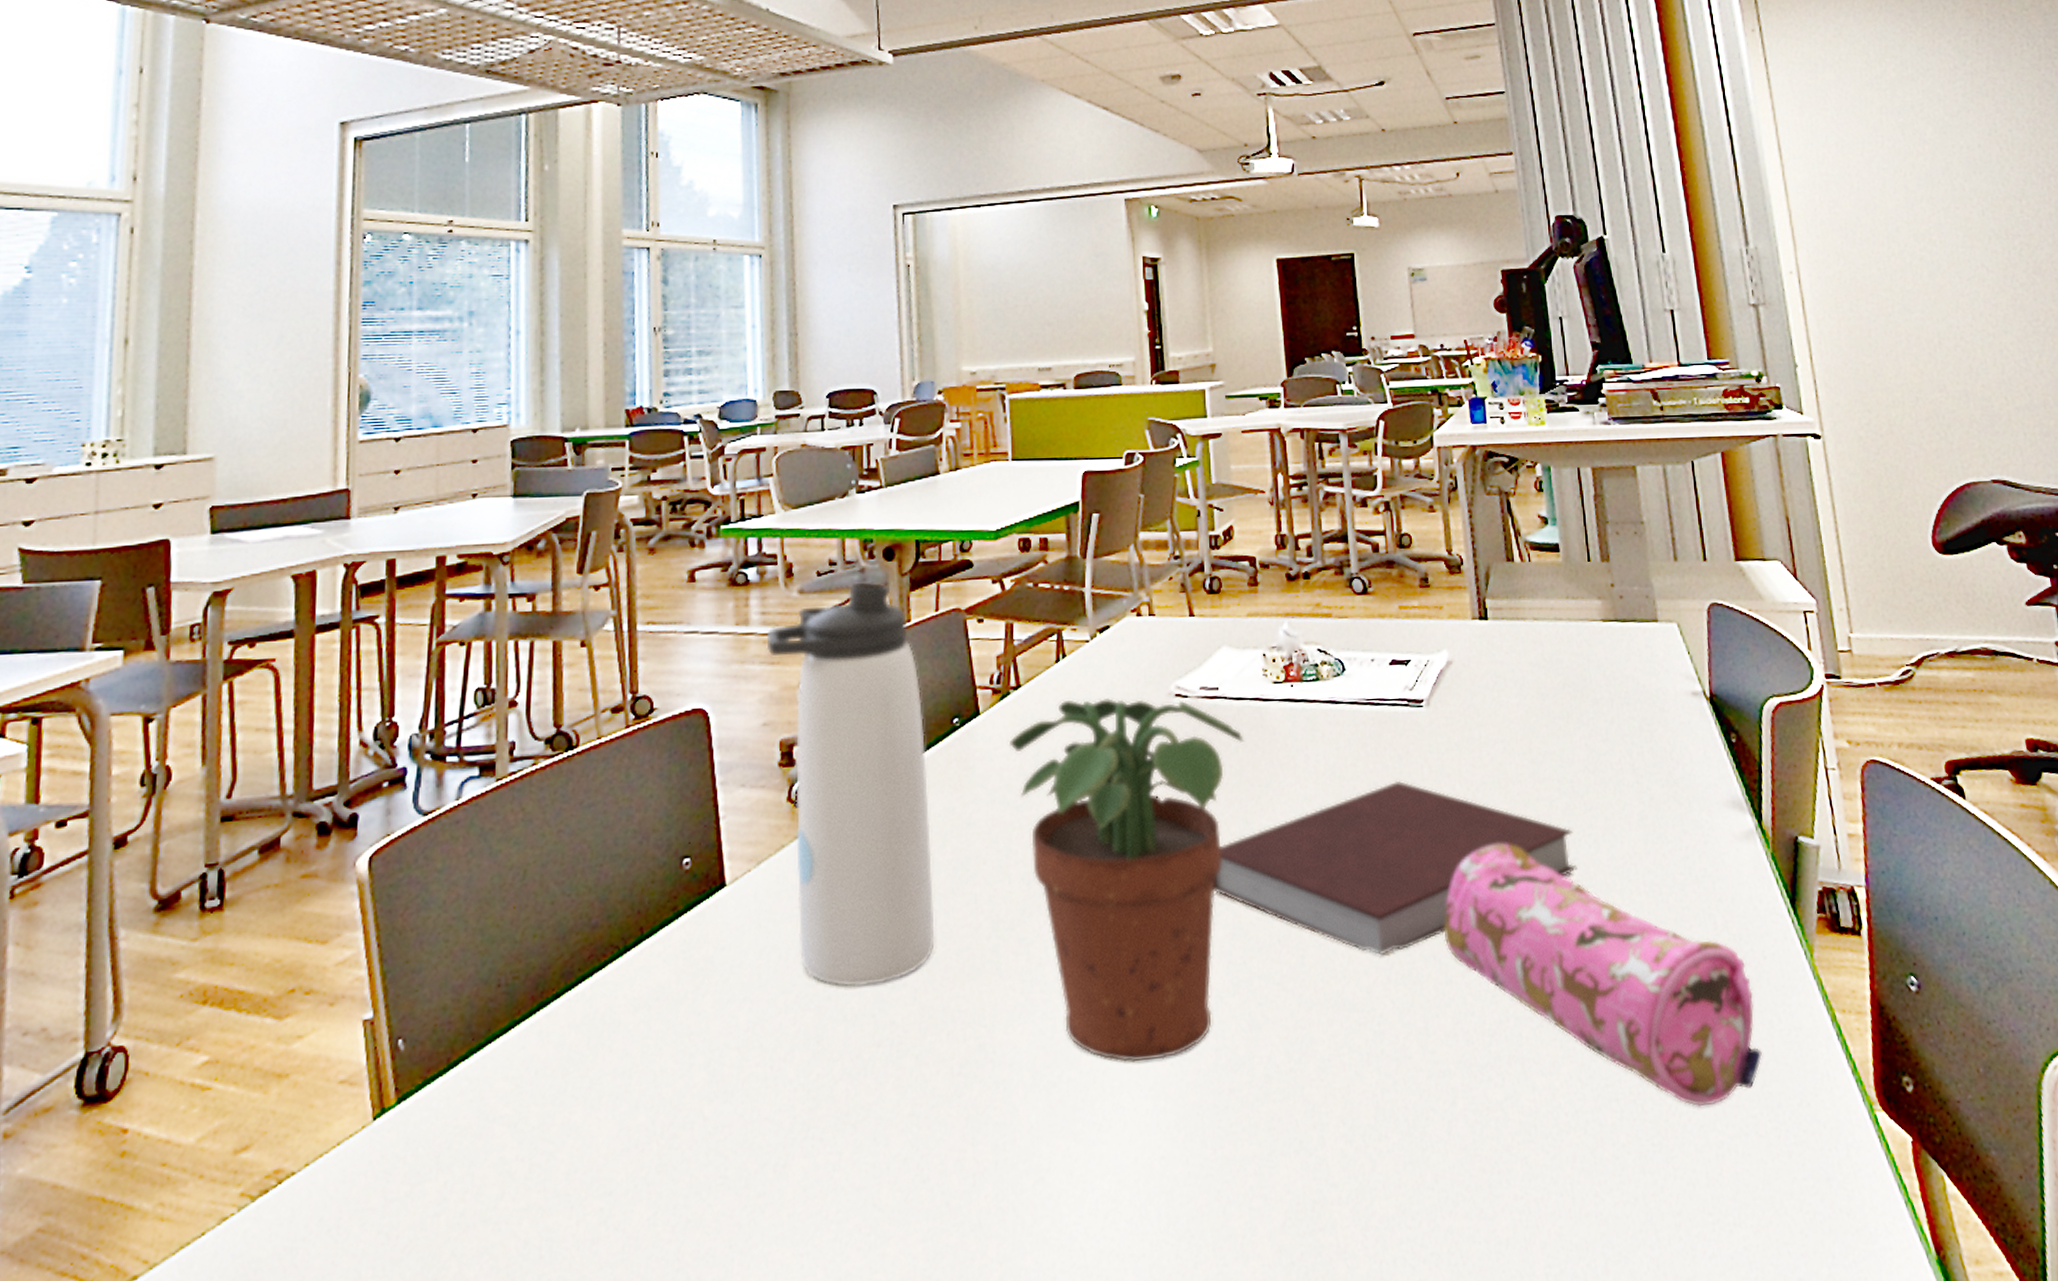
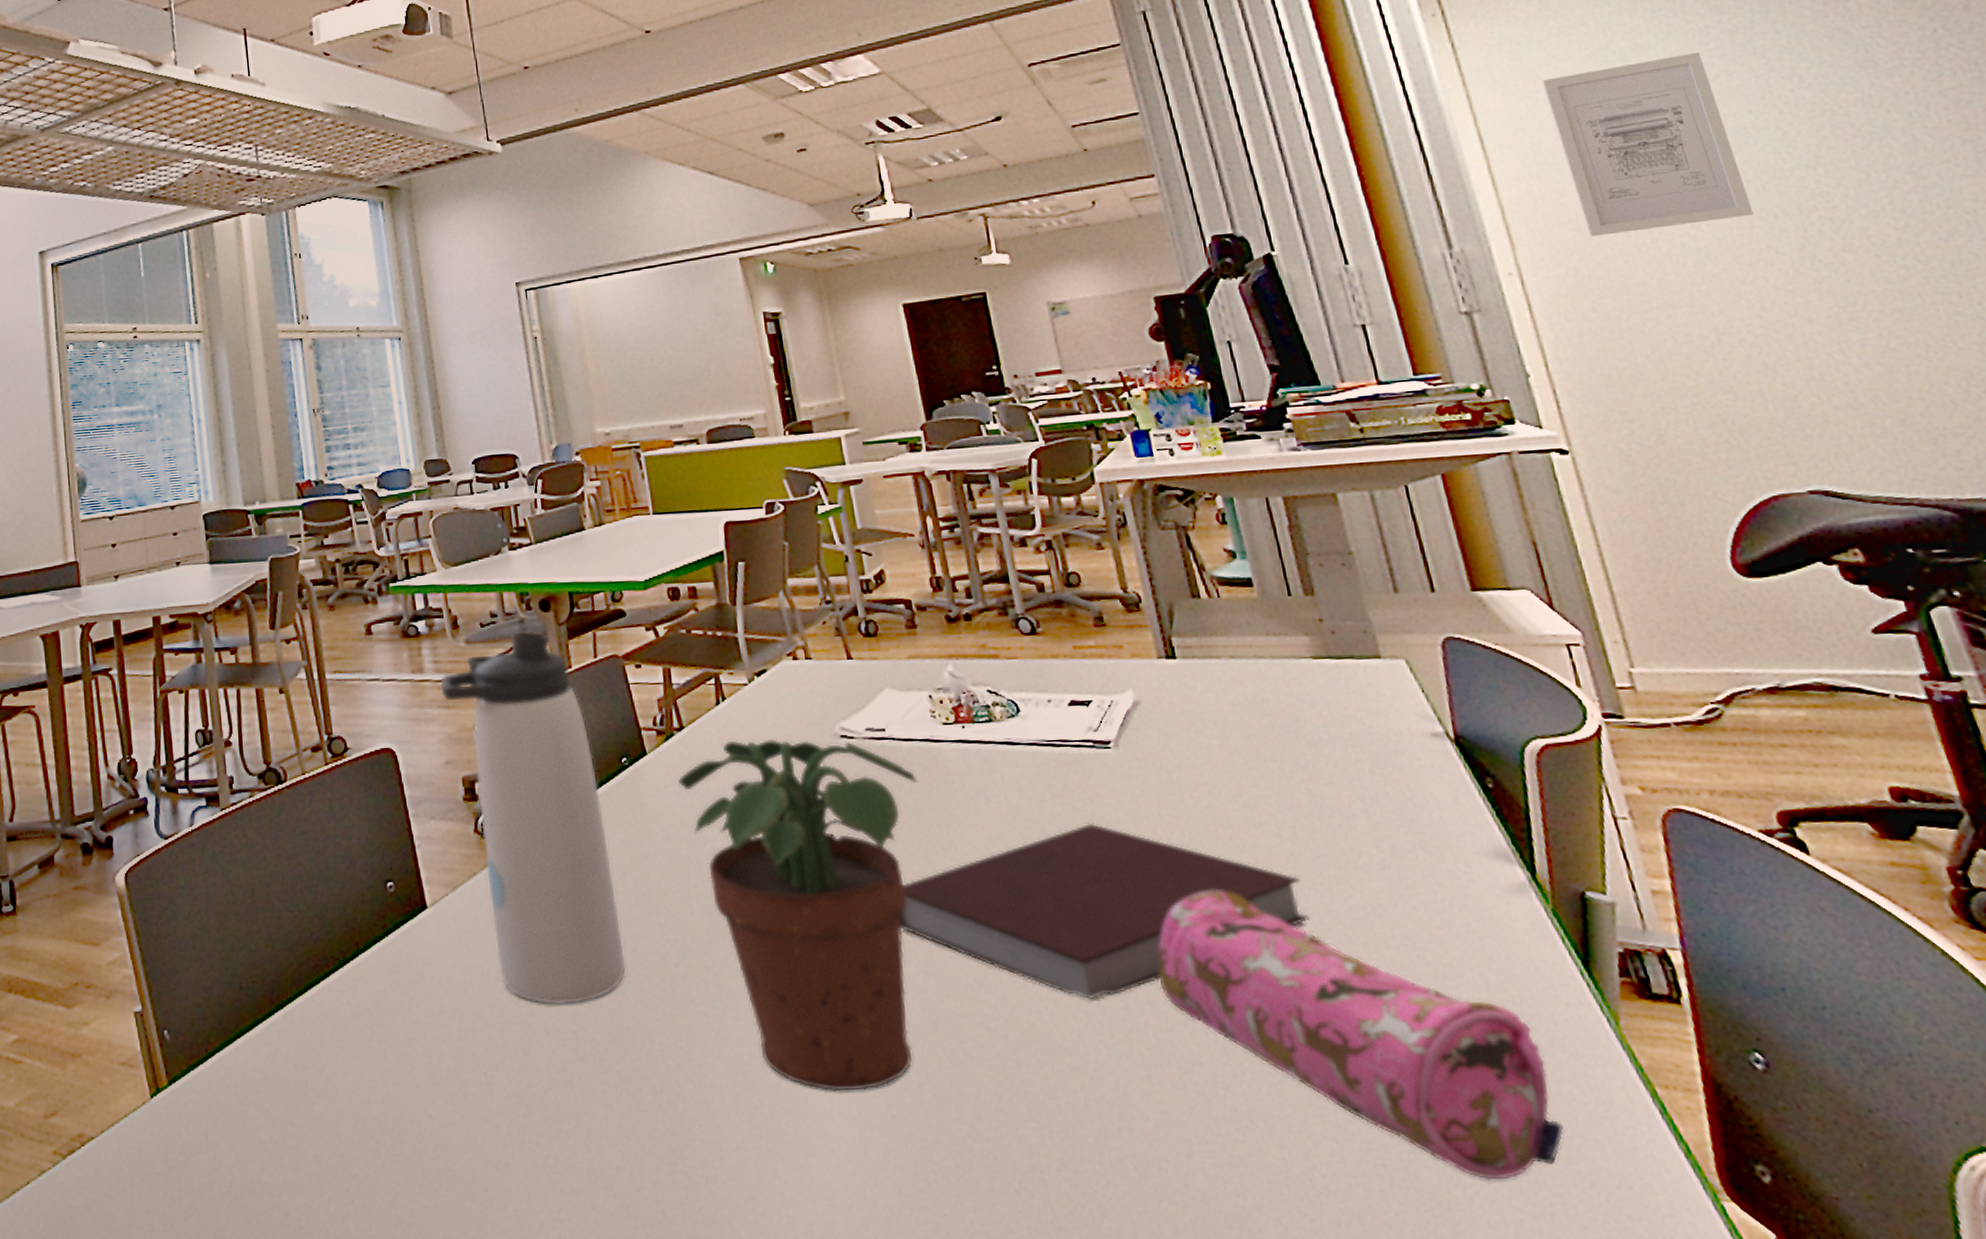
wall art: none [1830,89,1974,244] -> present [1541,51,1754,237]

